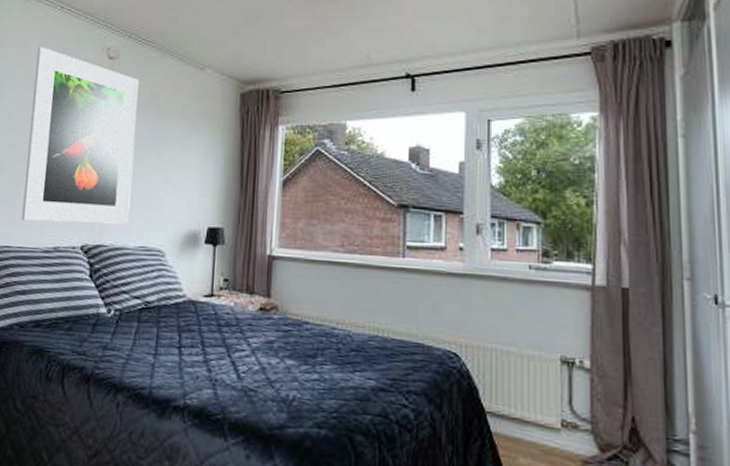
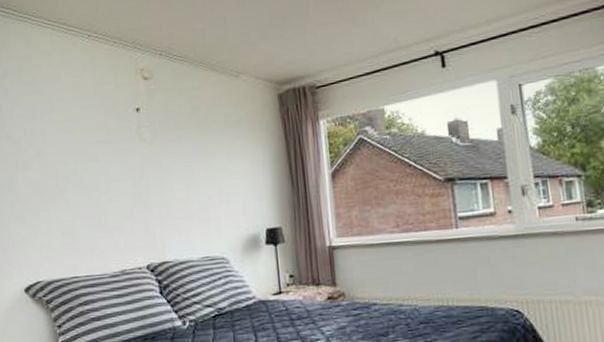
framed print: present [21,46,139,225] -> none [71,77,189,250]

